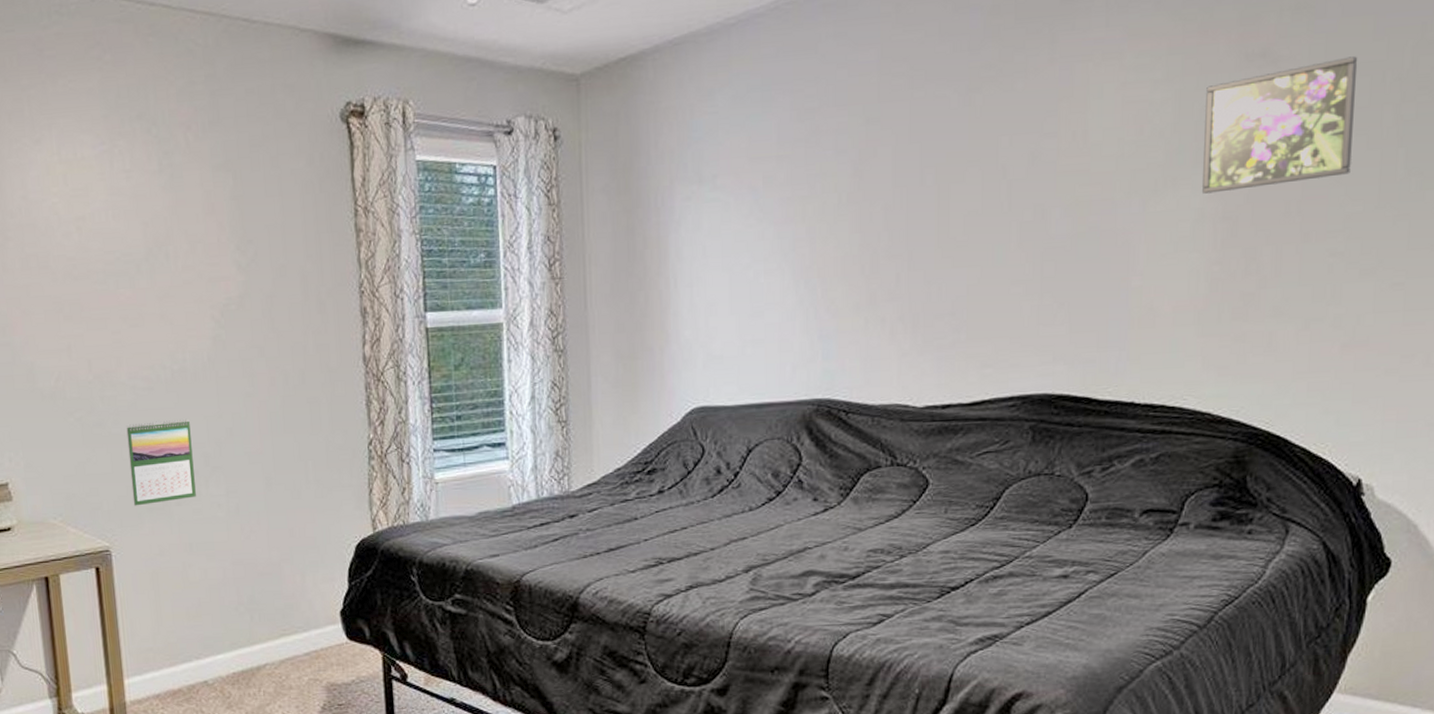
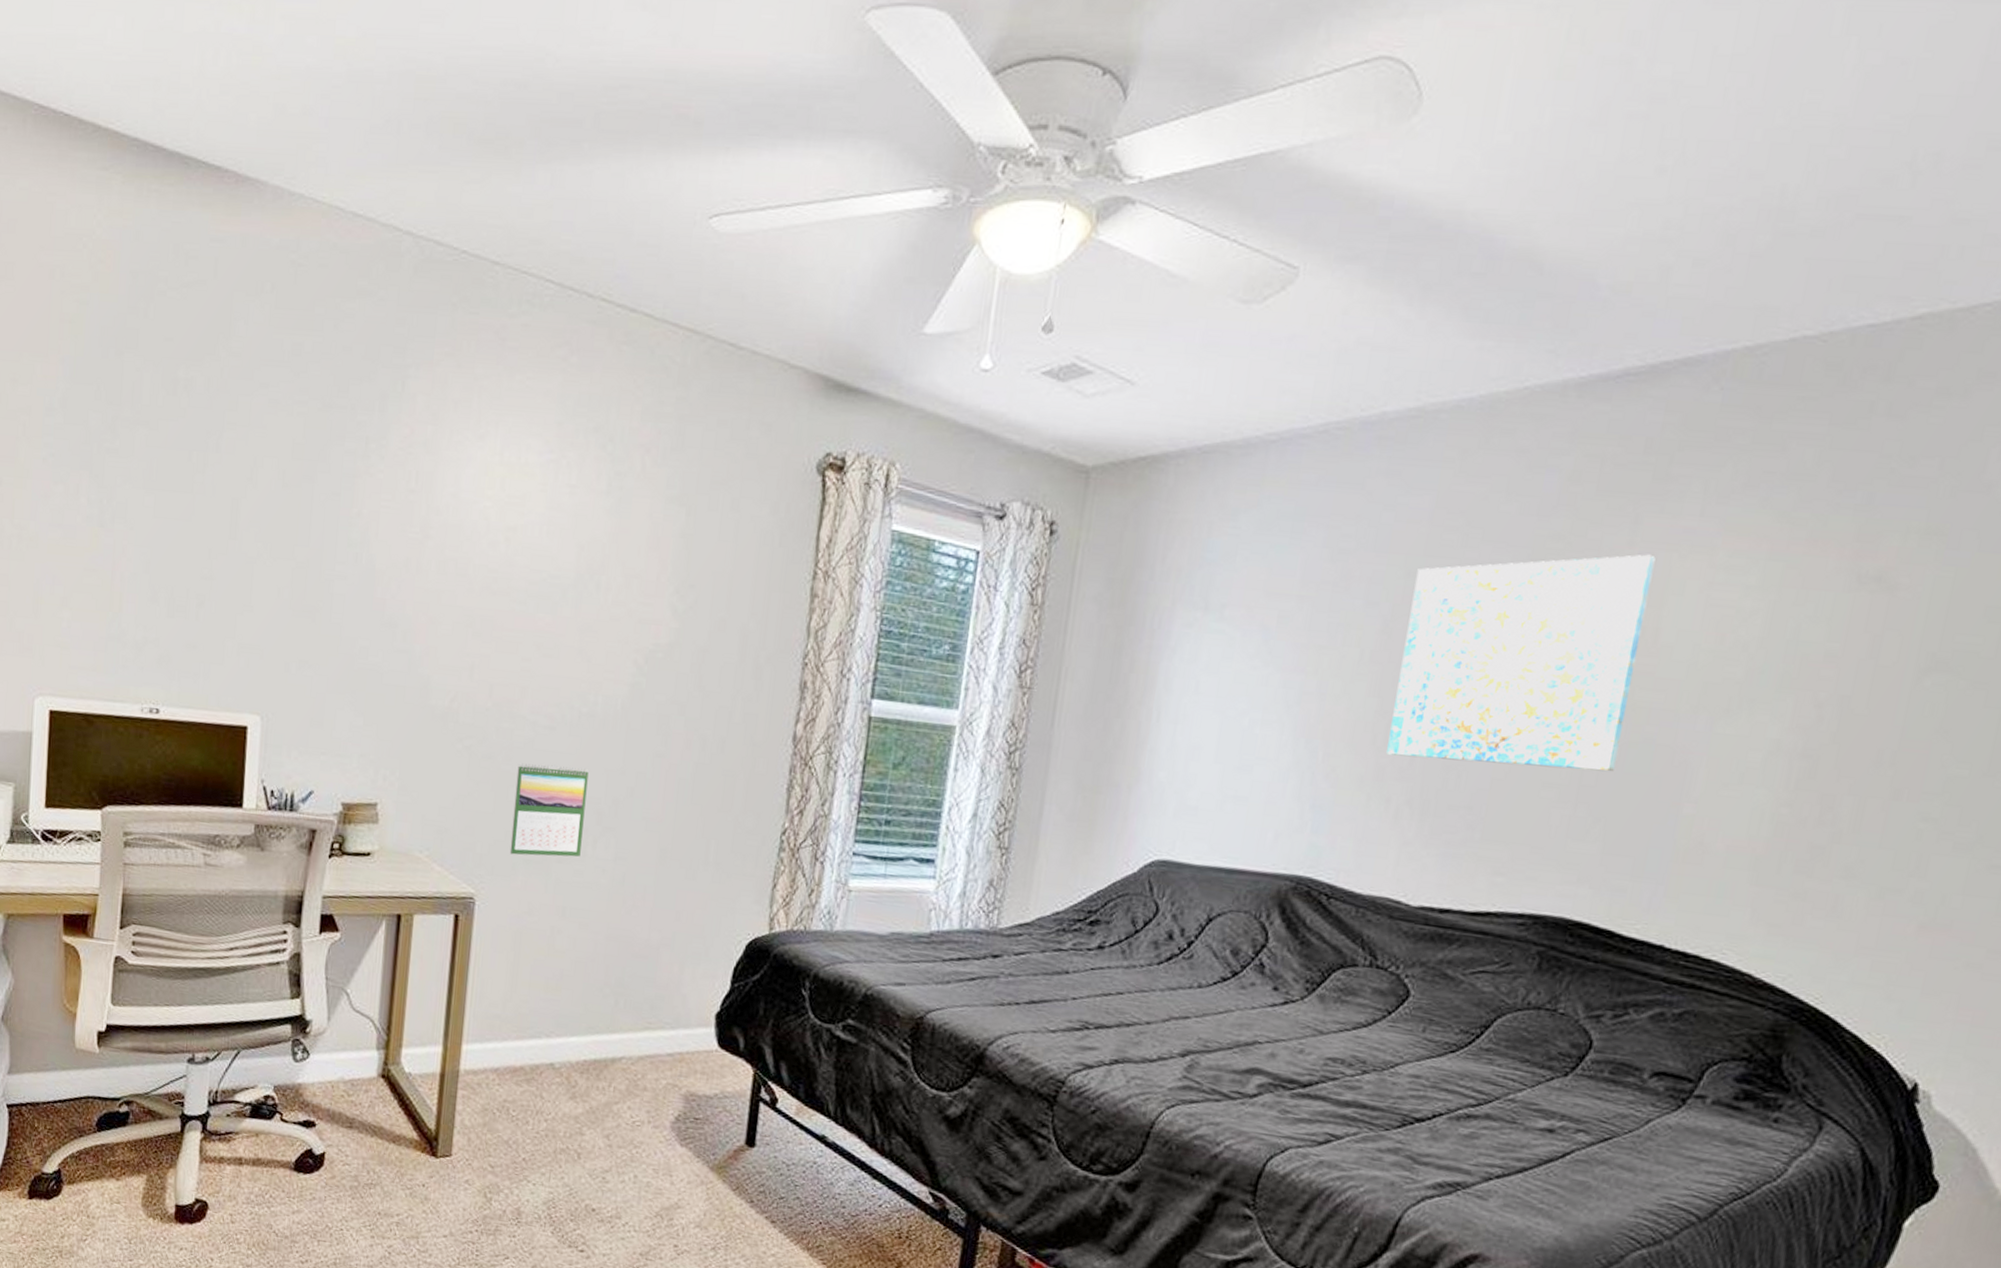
wall art: none [875,67,1074,281] -> present [1386,554,1655,772]
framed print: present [1202,56,1358,194] -> none [1782,598,1990,731]

